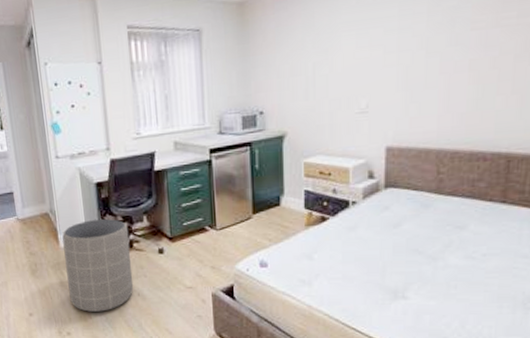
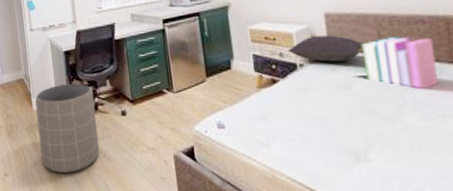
pillow: none [342,171,421,200] -> present [288,35,364,62]
books: none [417,174,491,228] -> present [360,37,438,89]

